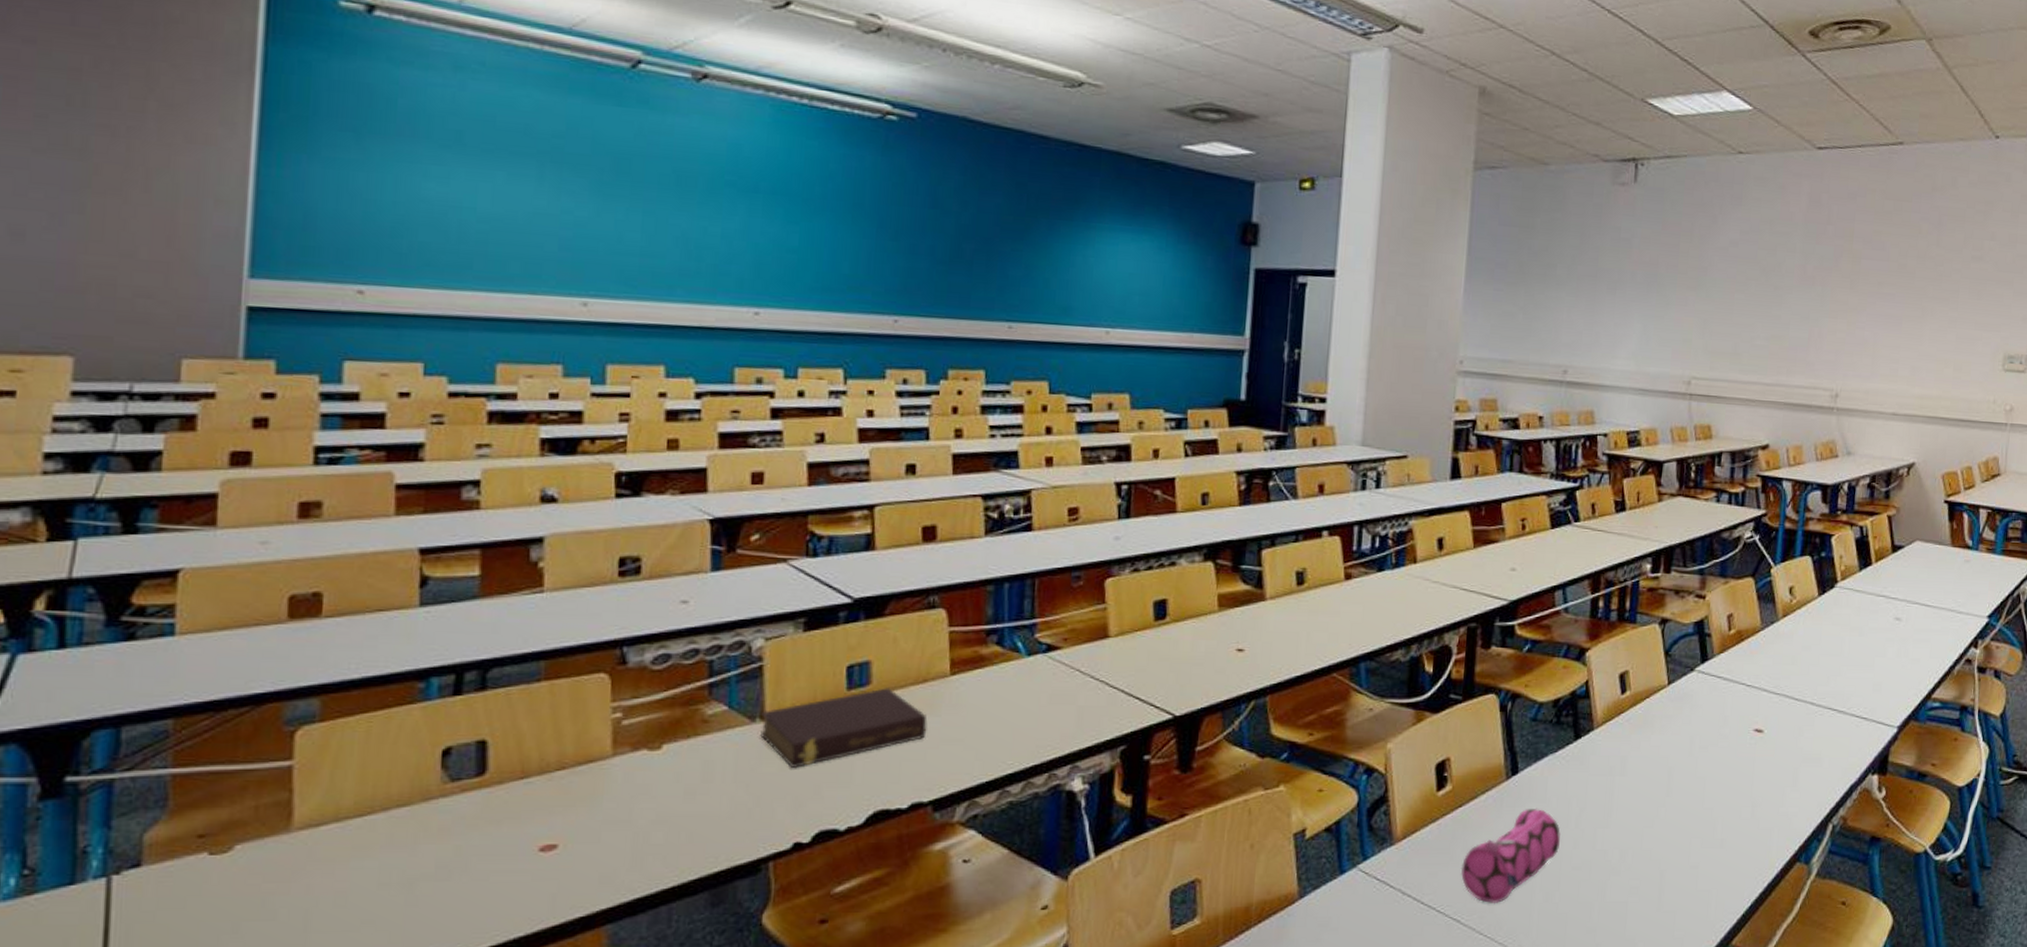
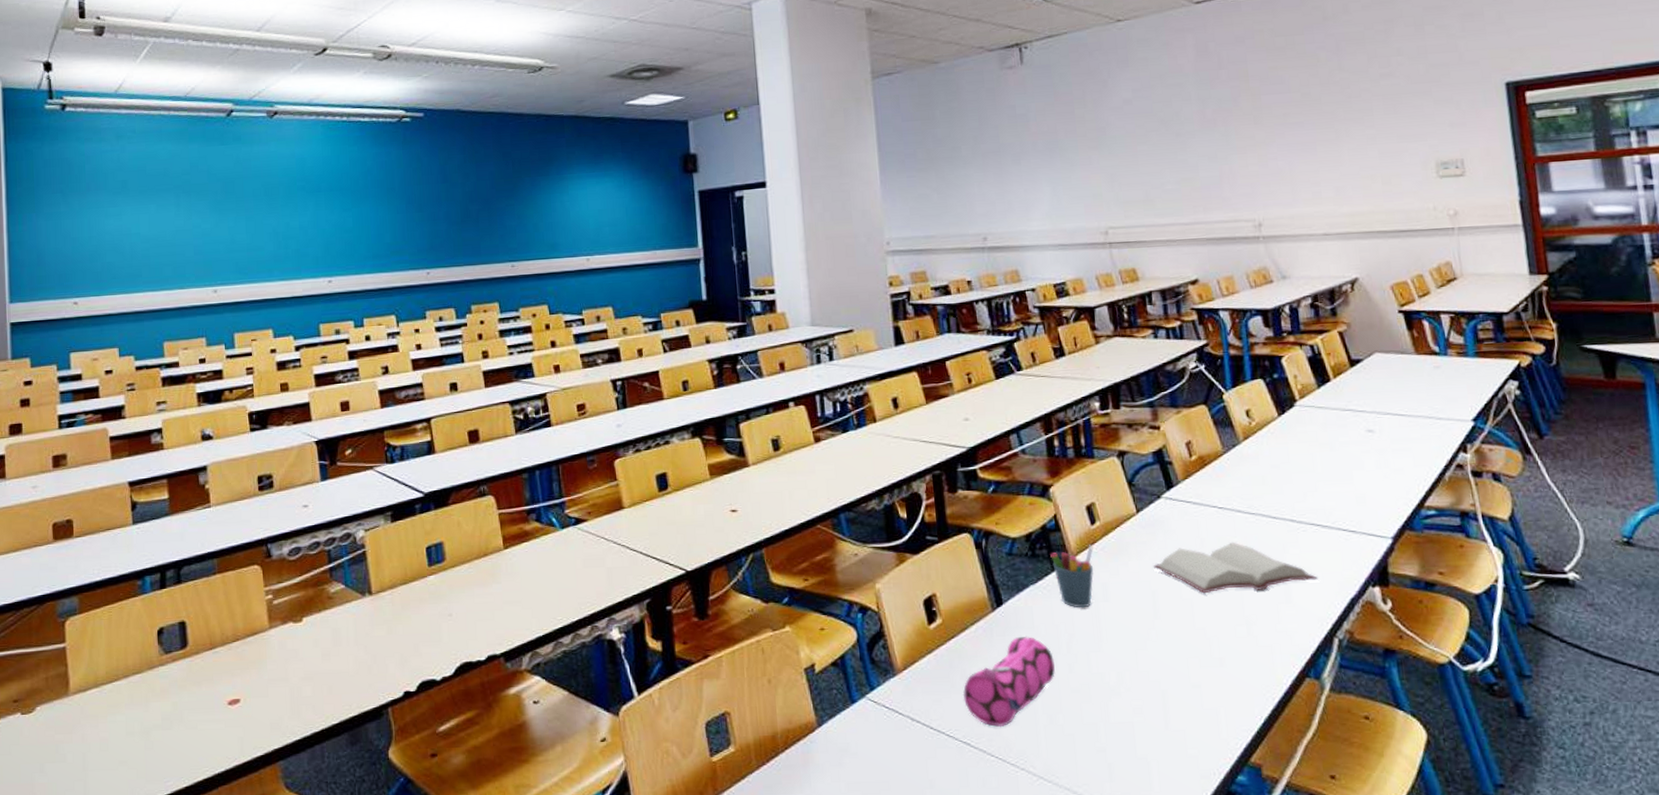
book: present [759,688,928,769] -> none [368,562,492,632]
pen holder: none [1575,715,1619,782] -> present [1050,545,1094,608]
hardback book: none [1675,722,1825,773] -> present [1154,542,1318,594]

